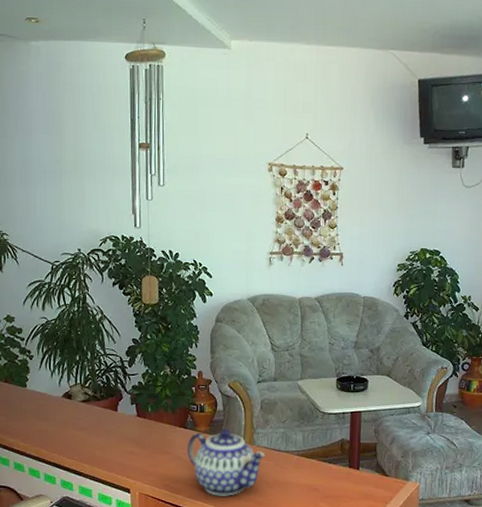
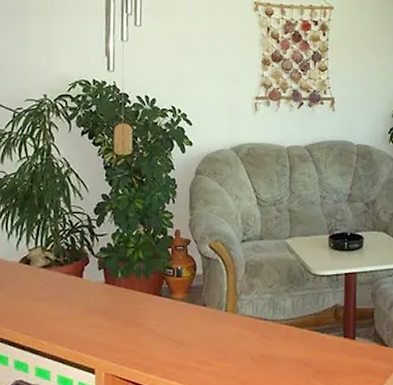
teapot: present [187,428,265,496] -> none [161,294,250,375]

